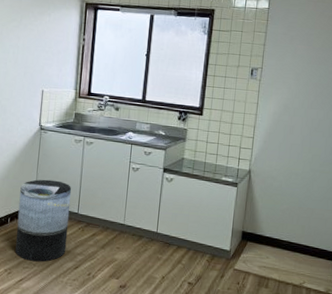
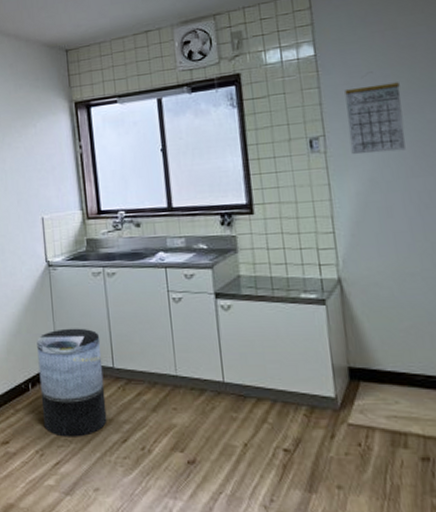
calendar: none [277,29,318,89] -> present [345,71,406,155]

